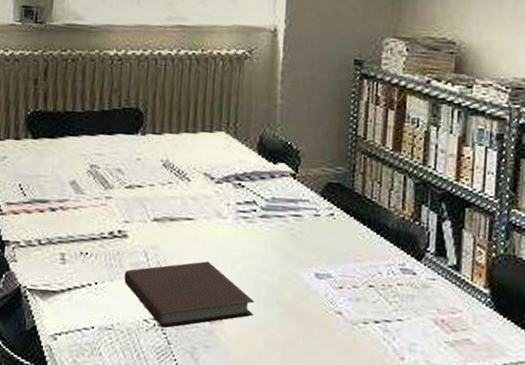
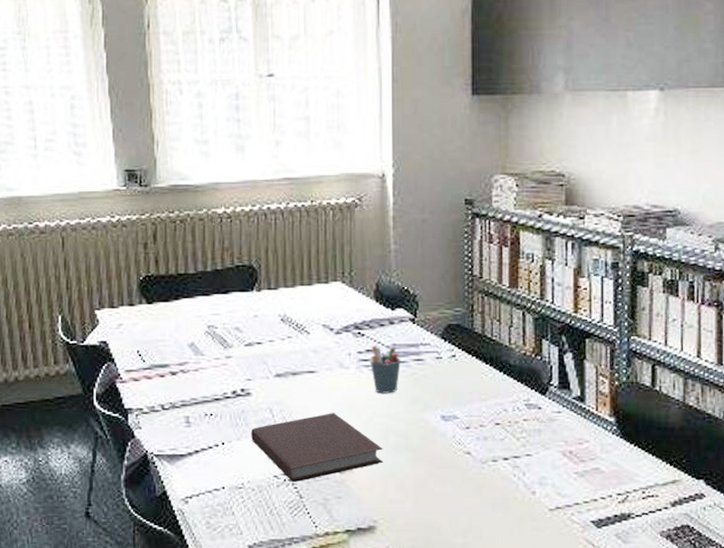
pen holder: none [247,197,279,247] -> present [370,345,401,394]

